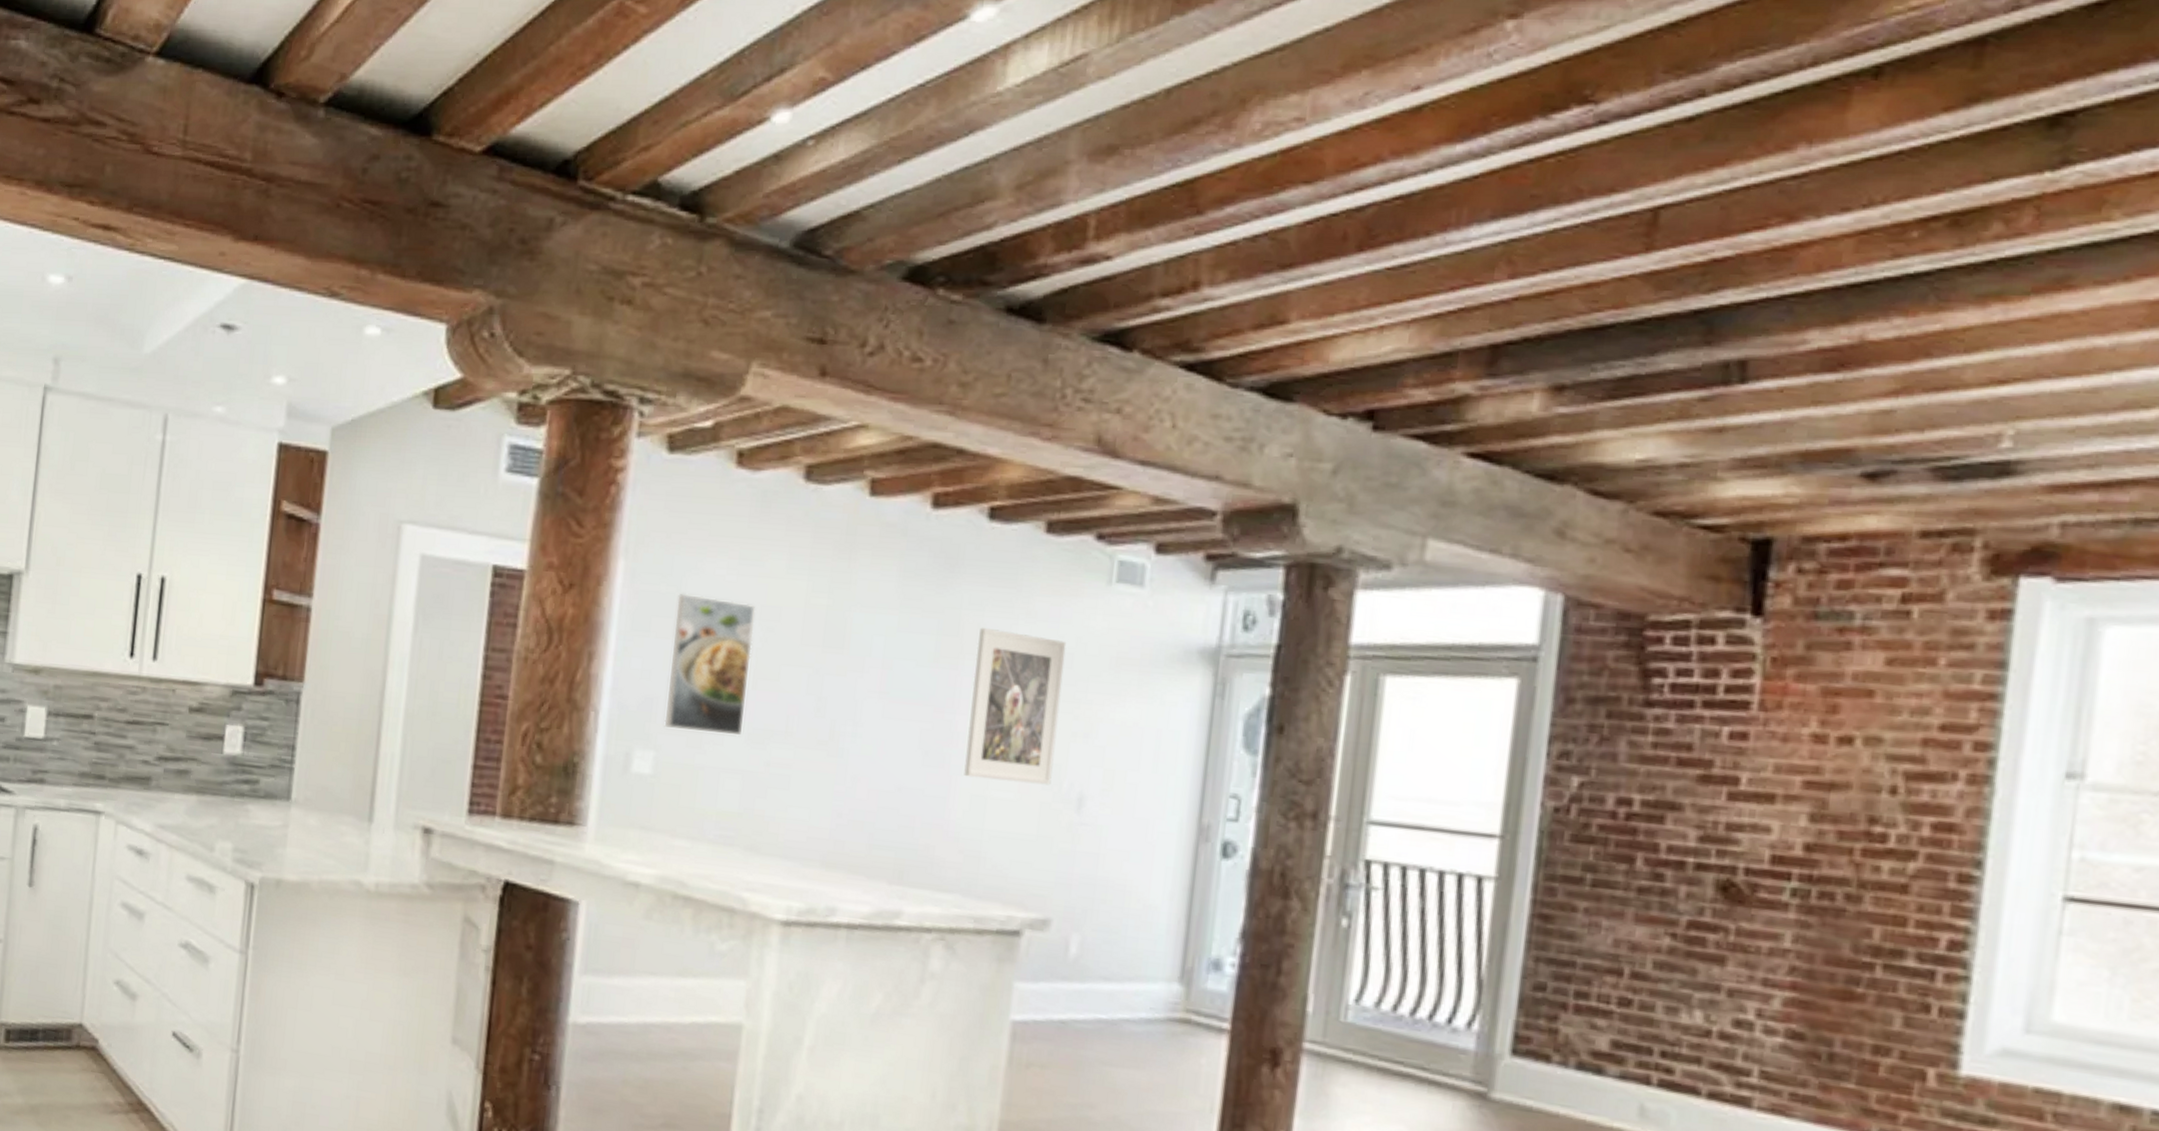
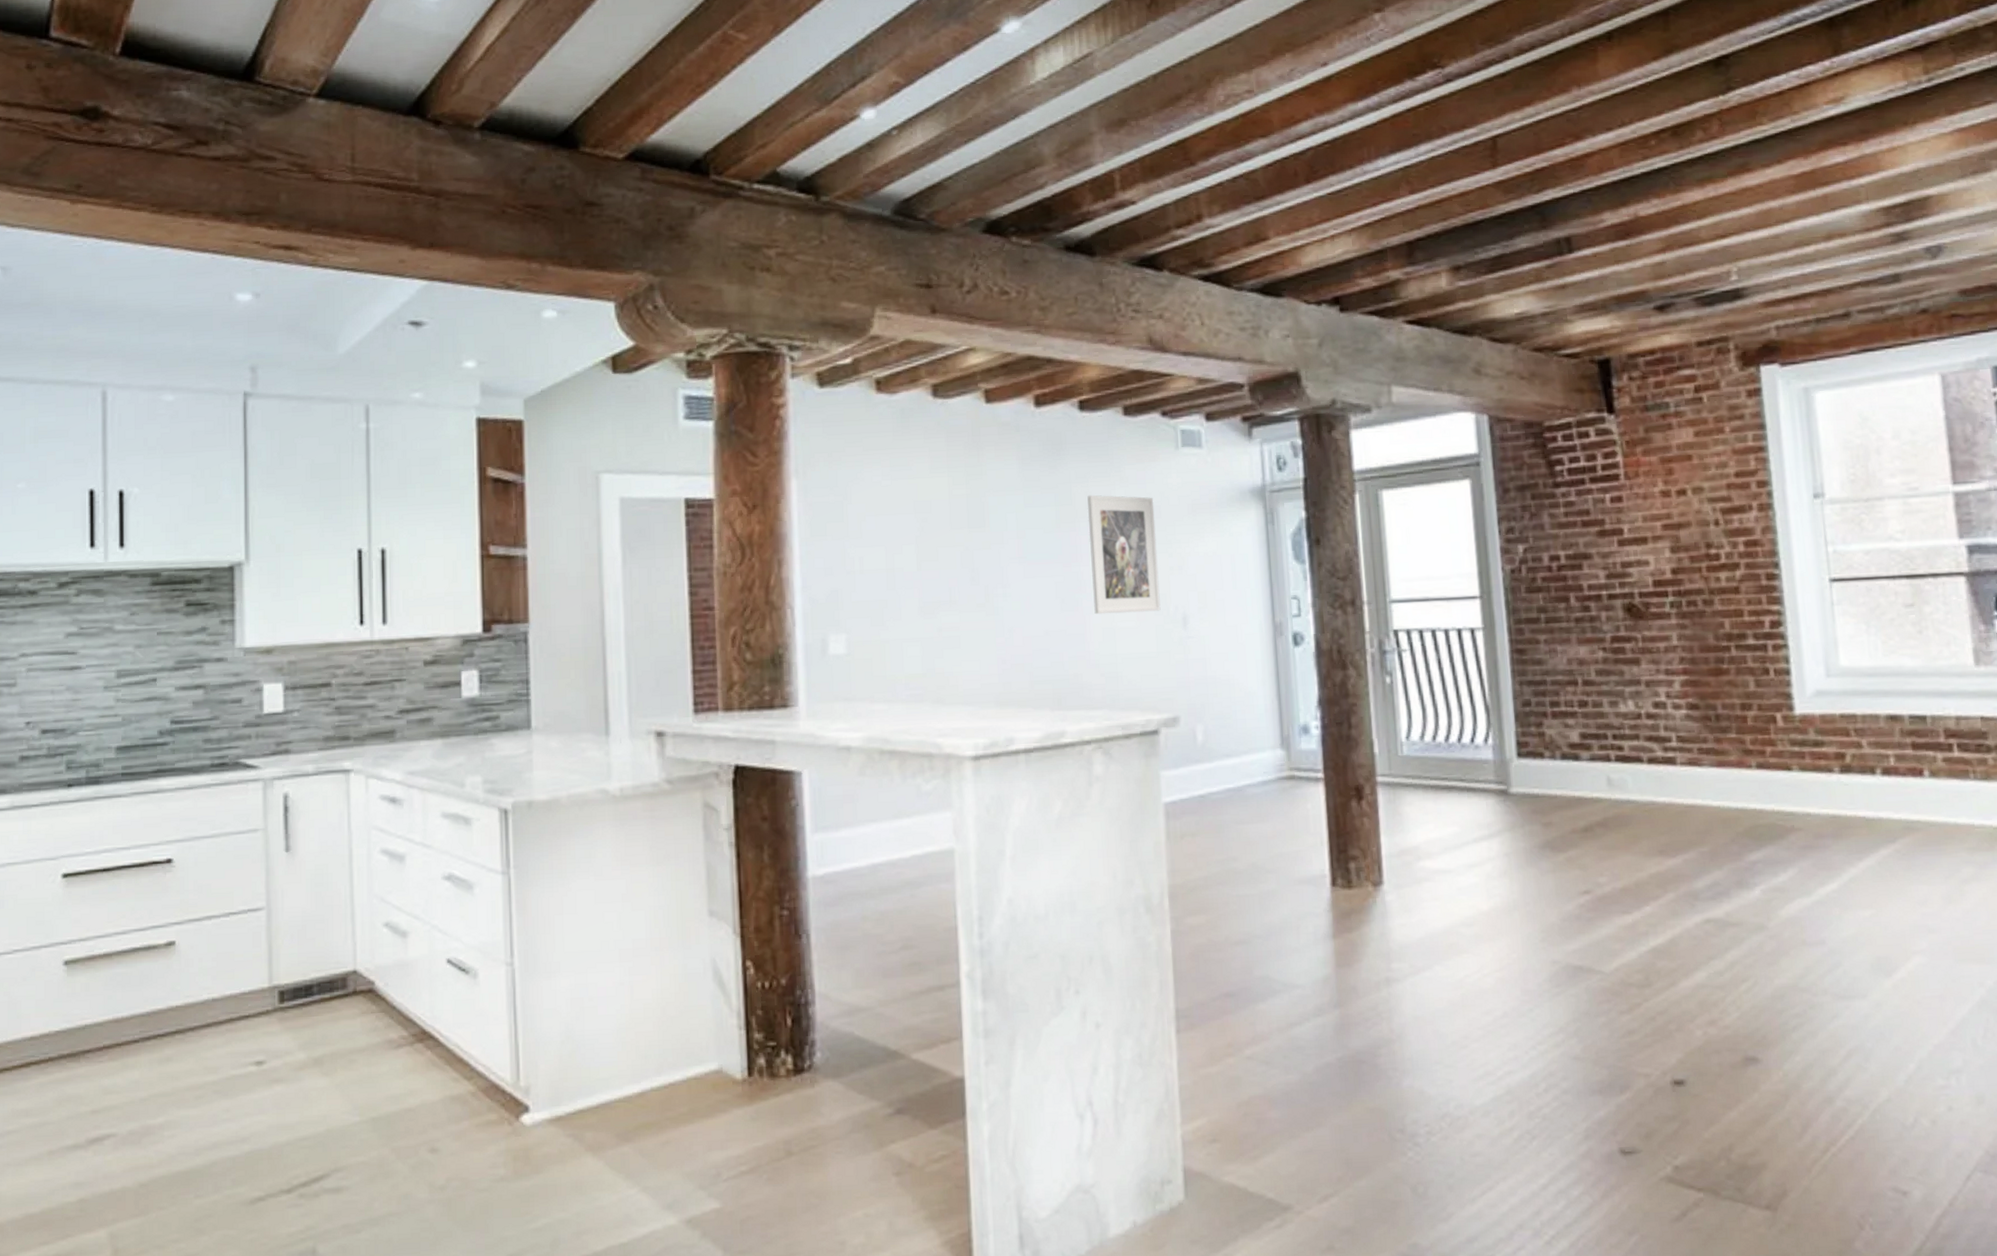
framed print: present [664,593,755,736] -> none [845,500,914,612]

